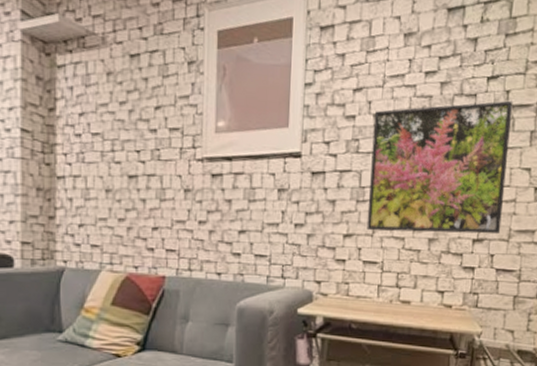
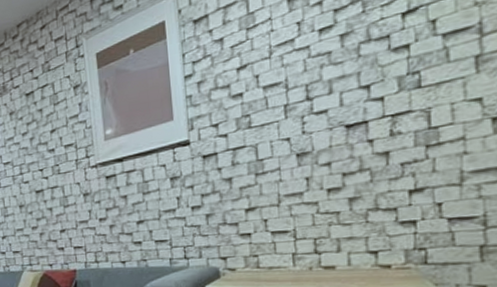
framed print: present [366,100,513,234] -> none [263,29,448,201]

